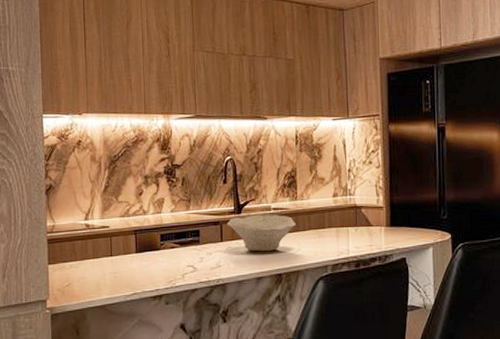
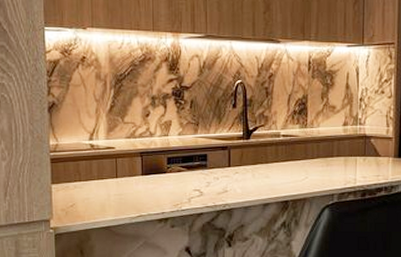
bowl: present [227,214,296,252] -> none [235,140,304,179]

